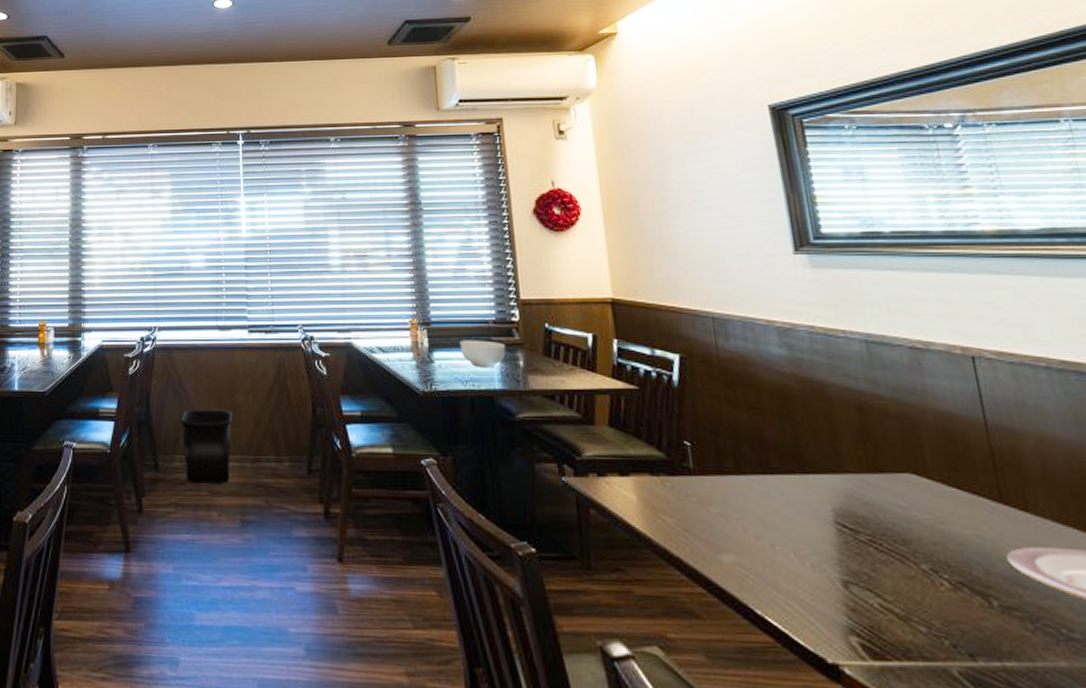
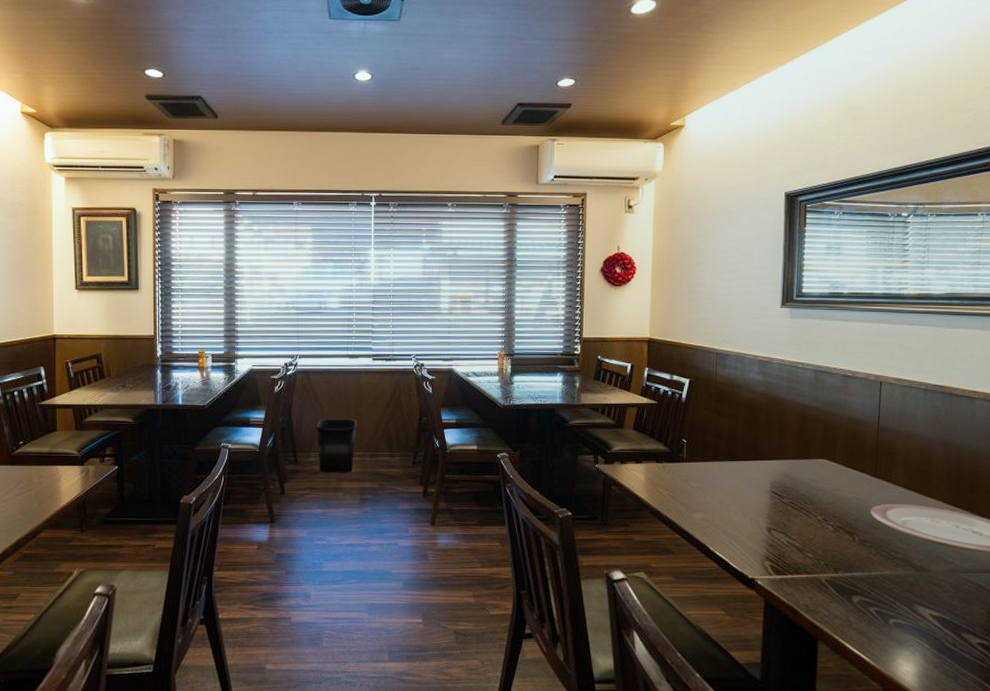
bowl: present [459,340,506,367] -> none [534,367,567,387]

